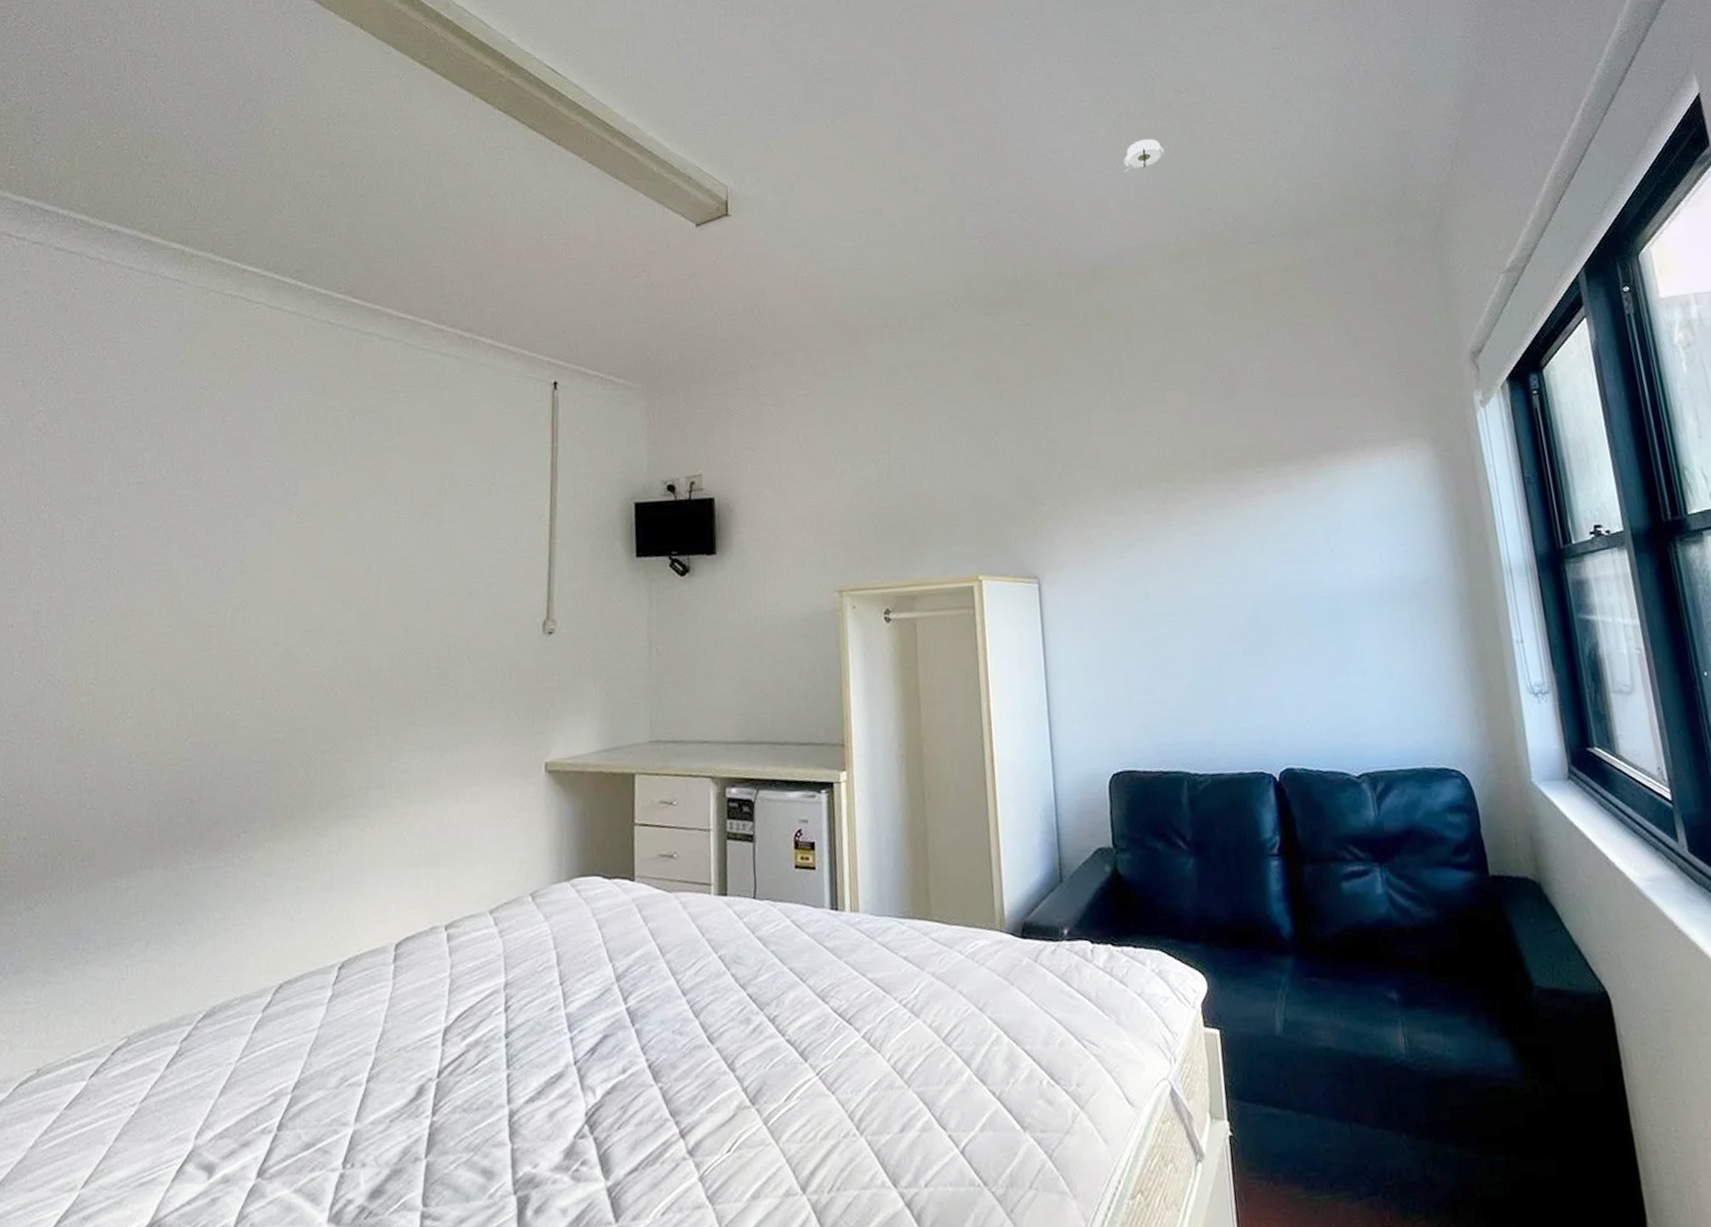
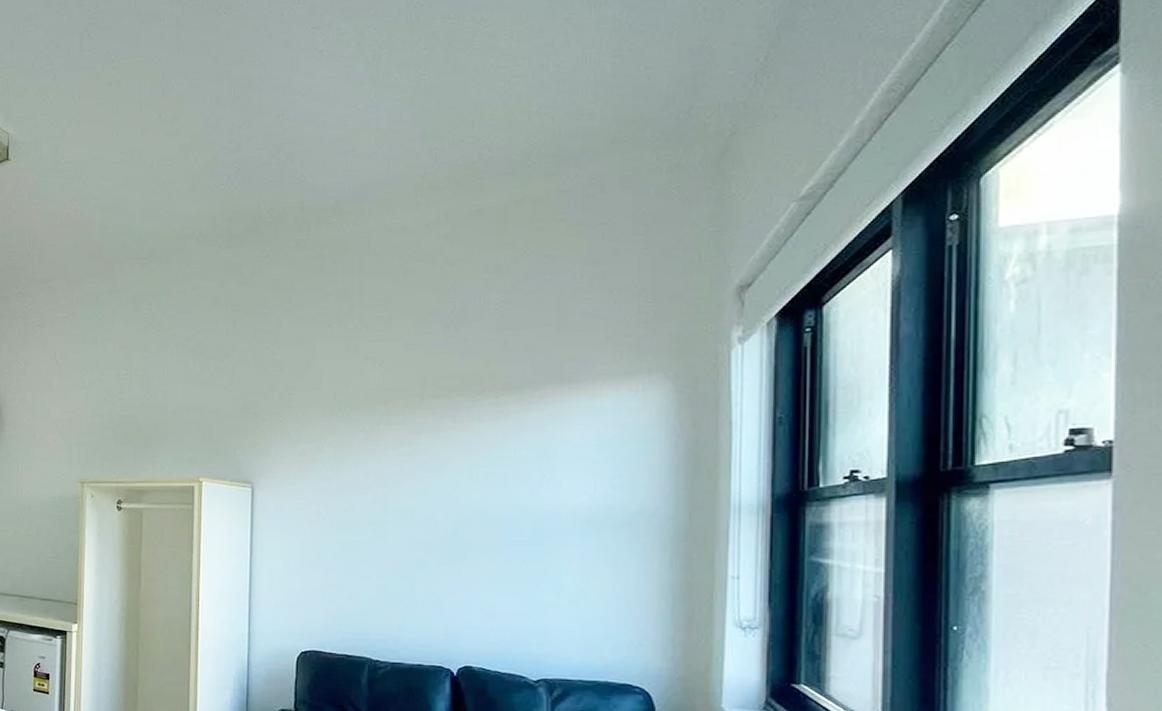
smoke detector: present [1123,139,1165,173] -> none [377,69,424,106]

